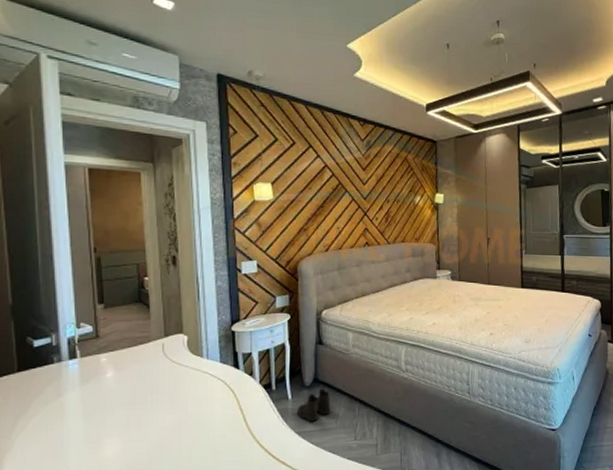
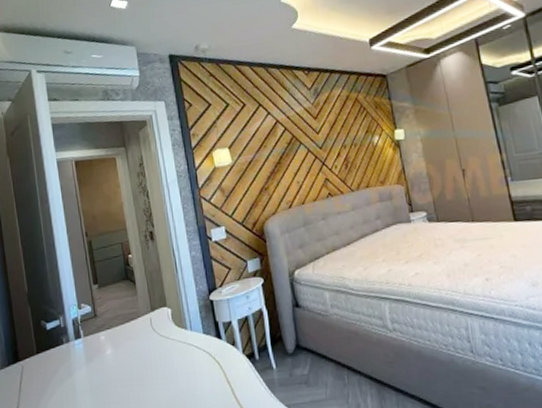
boots: present [296,389,331,422] -> none [283,355,318,393]

